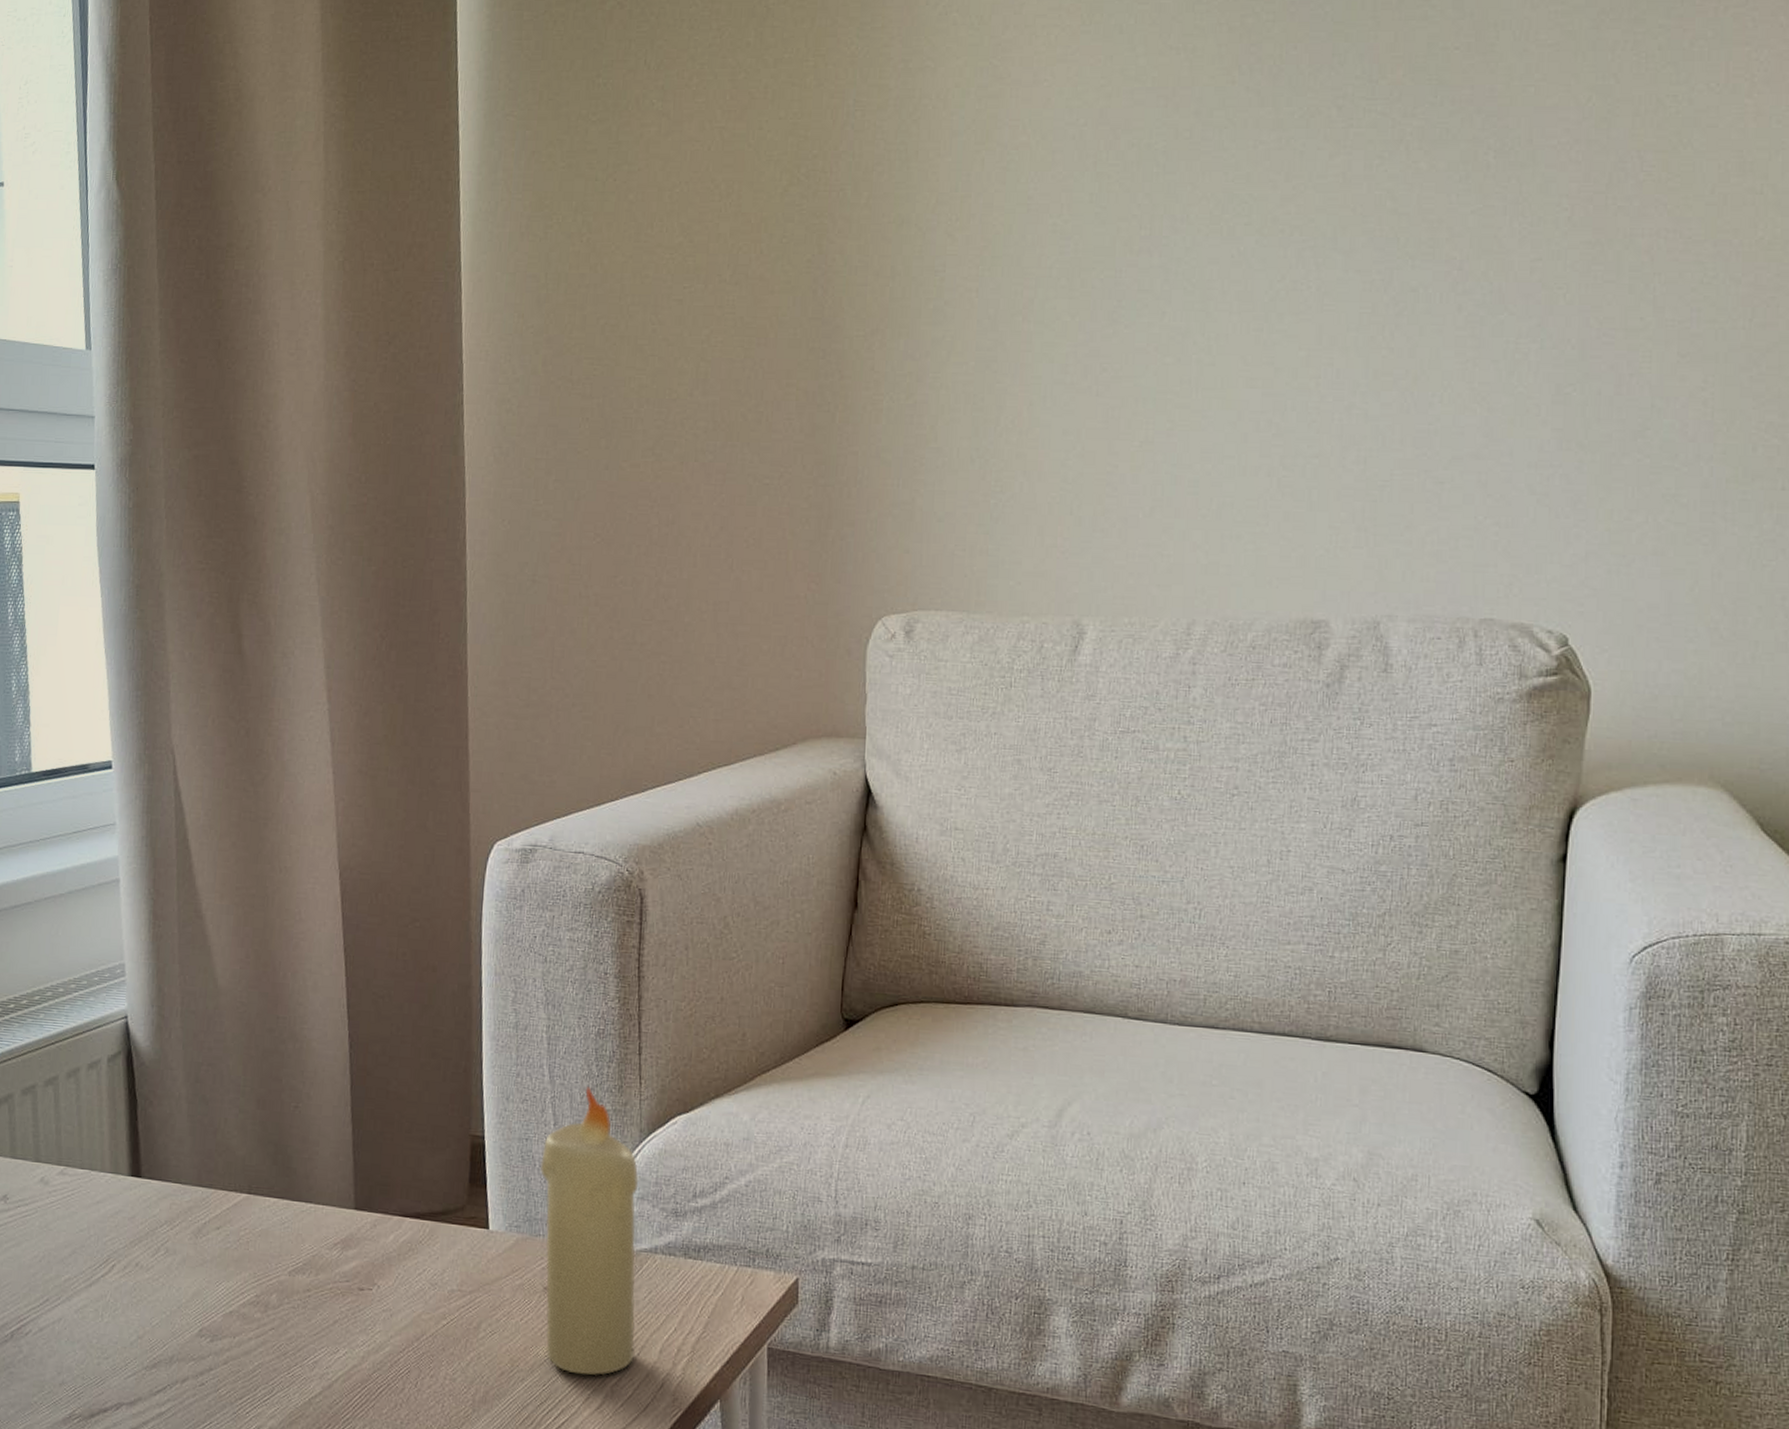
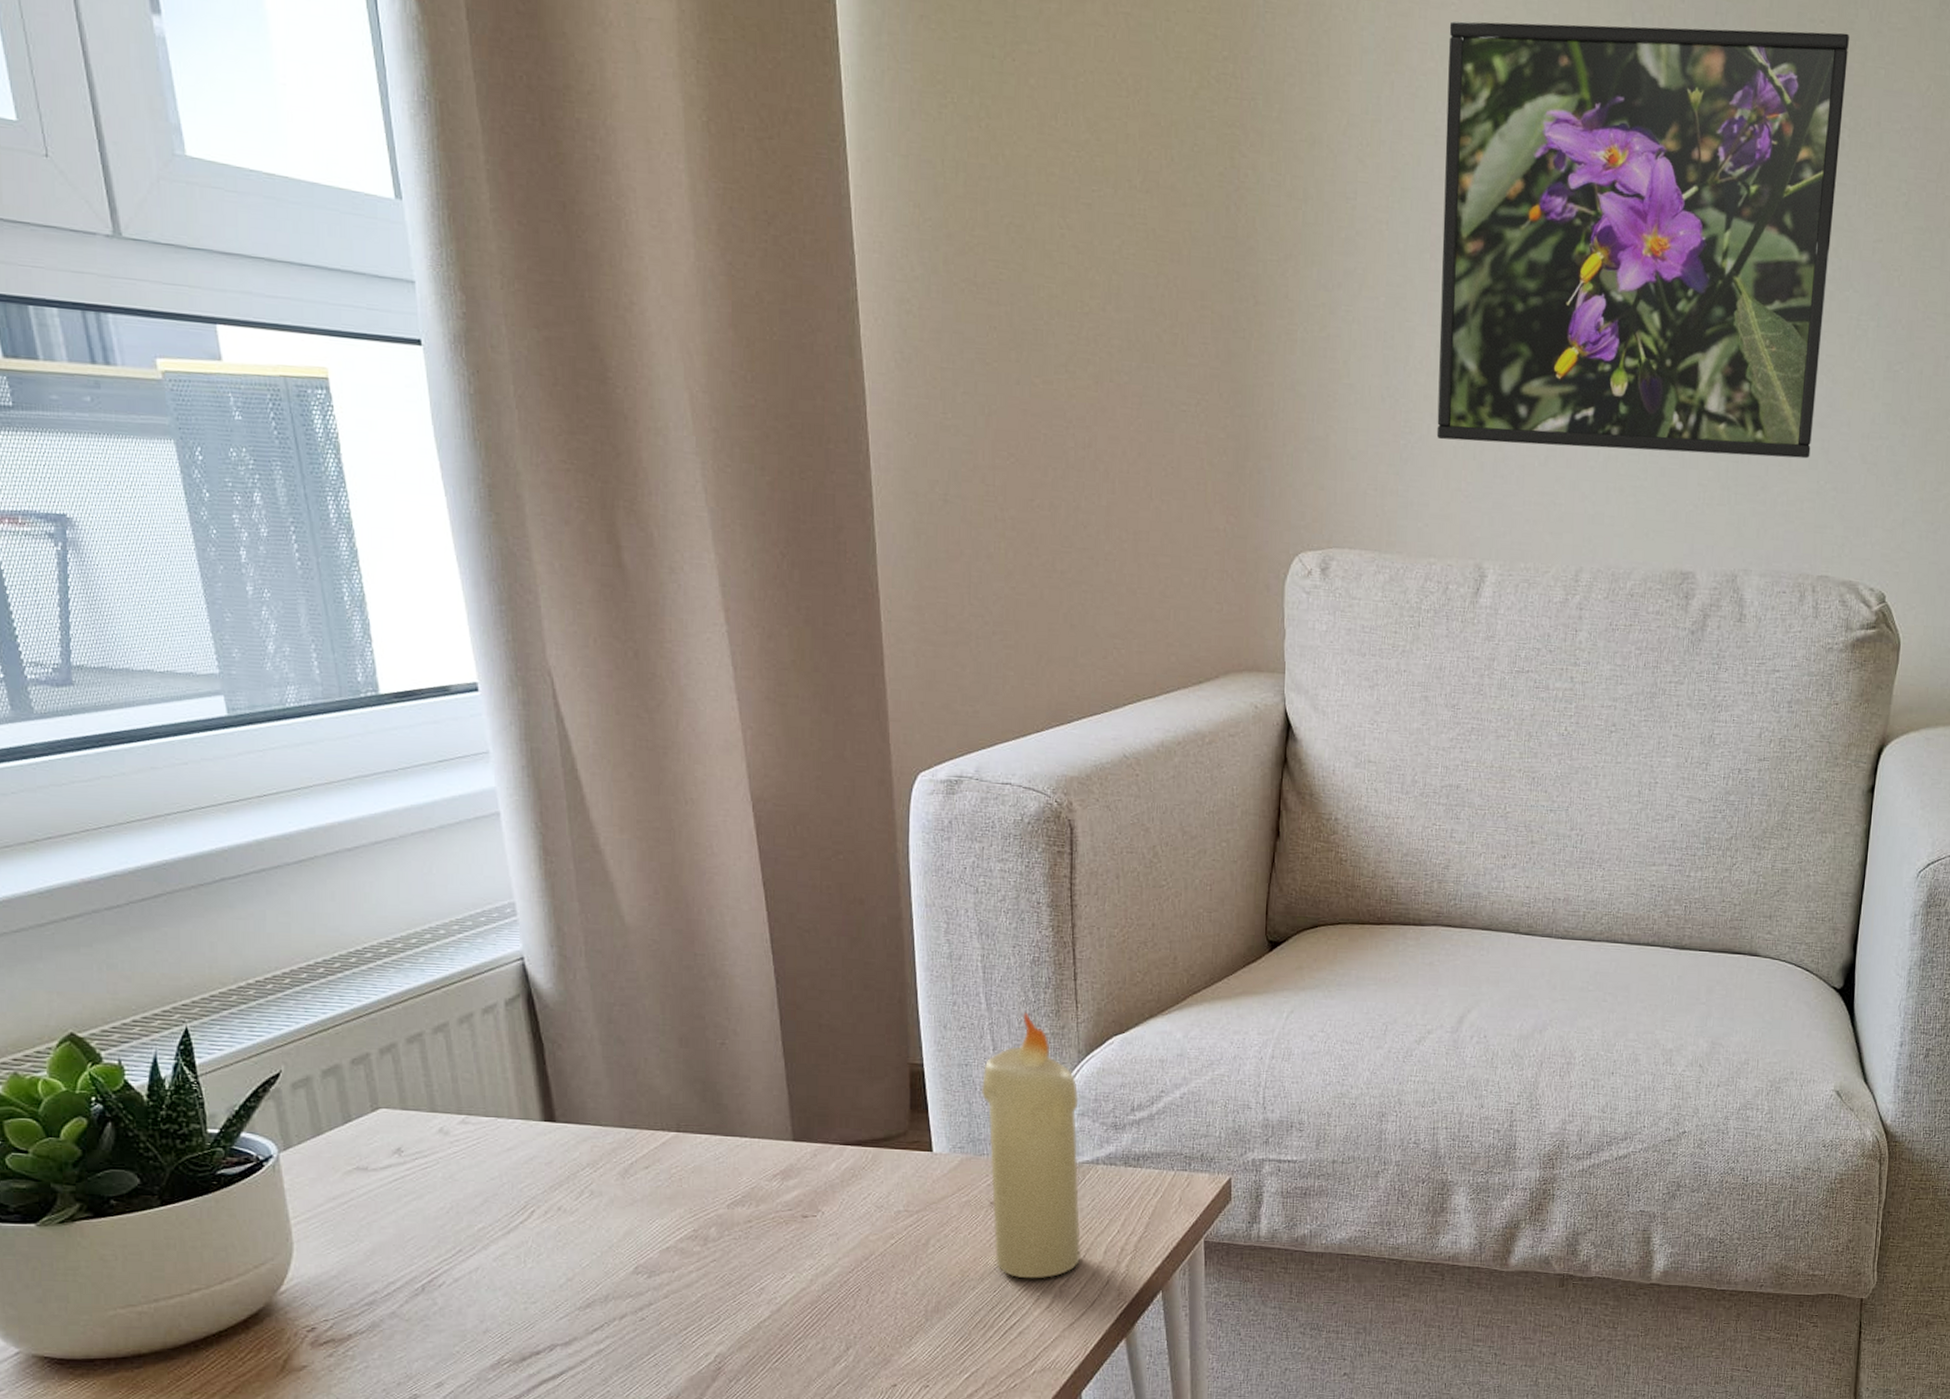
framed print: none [1030,56,1490,497] -> present [1436,21,1849,459]

